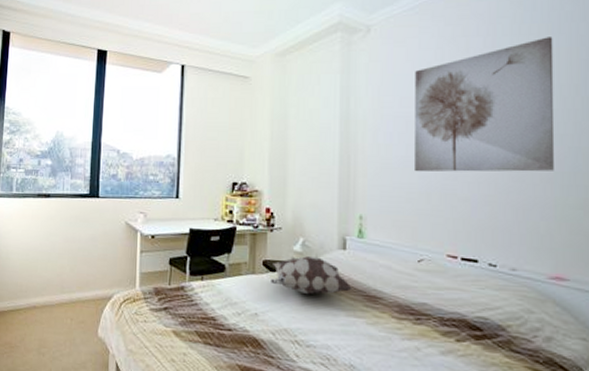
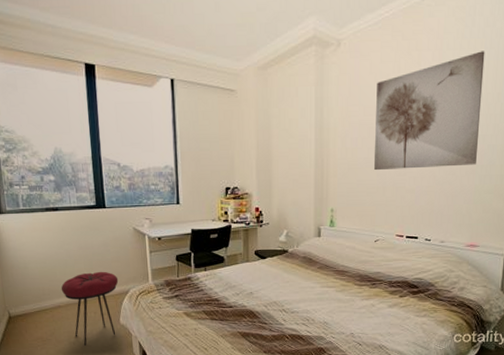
stool: none [39,269,102,360] -> present [61,271,119,346]
decorative pillow: present [271,256,352,295] -> none [262,244,325,274]

